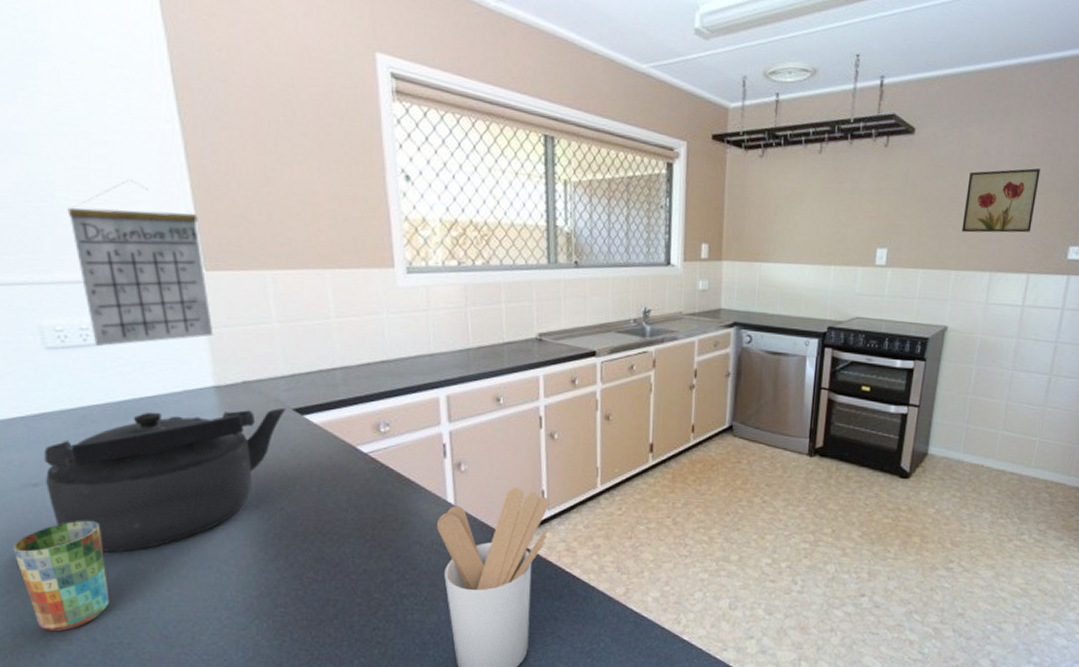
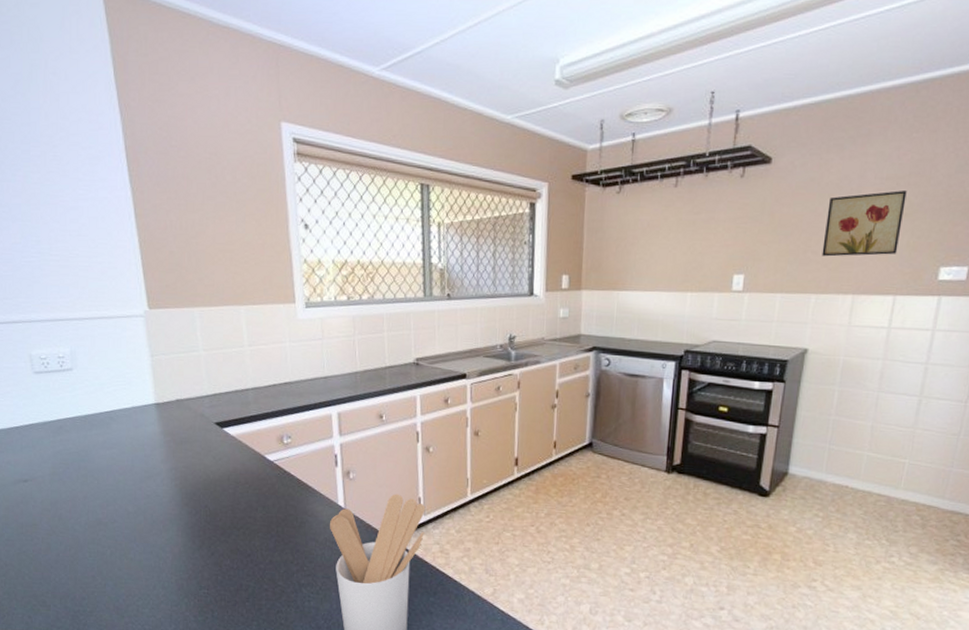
cup: present [12,520,110,632] -> none [9,510,77,599]
kettle: present [44,407,286,553] -> none [32,421,209,537]
calendar: present [67,180,214,347] -> none [50,237,155,372]

